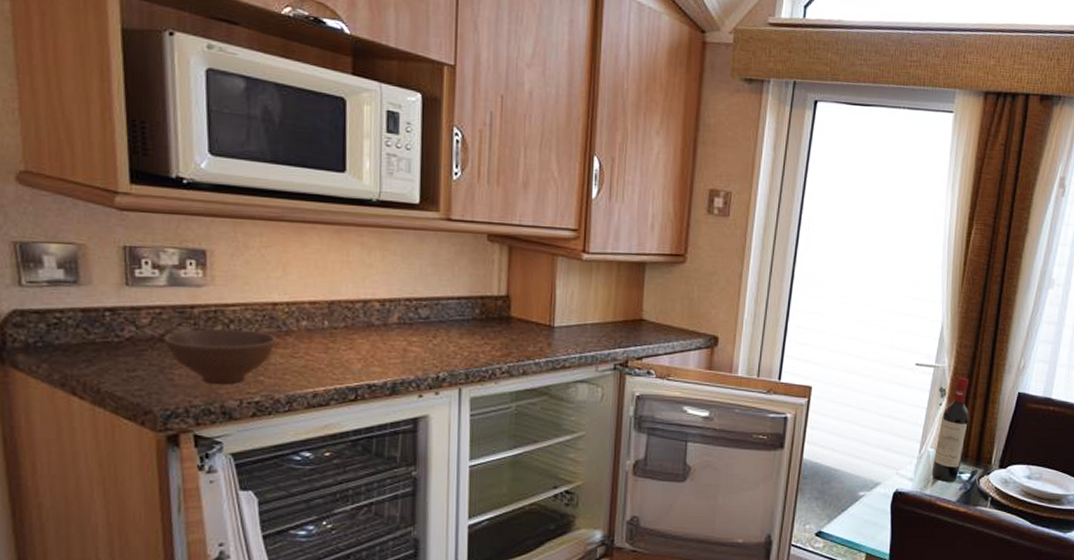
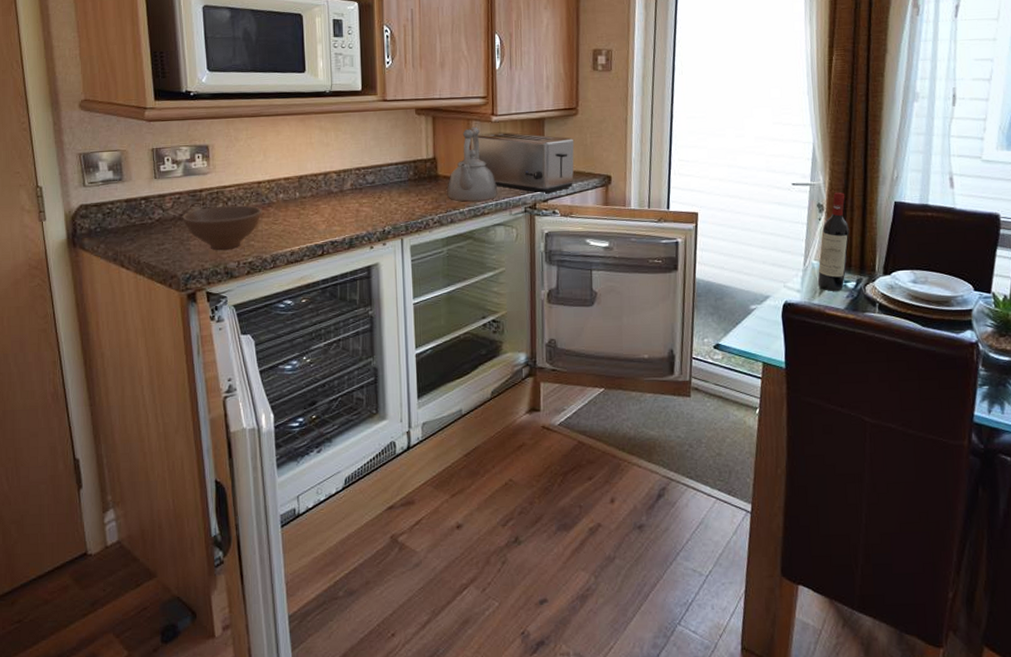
kettle: none [519,263,584,353] -> present [446,126,498,203]
toaster: none [554,272,679,350] -> present [470,132,575,193]

